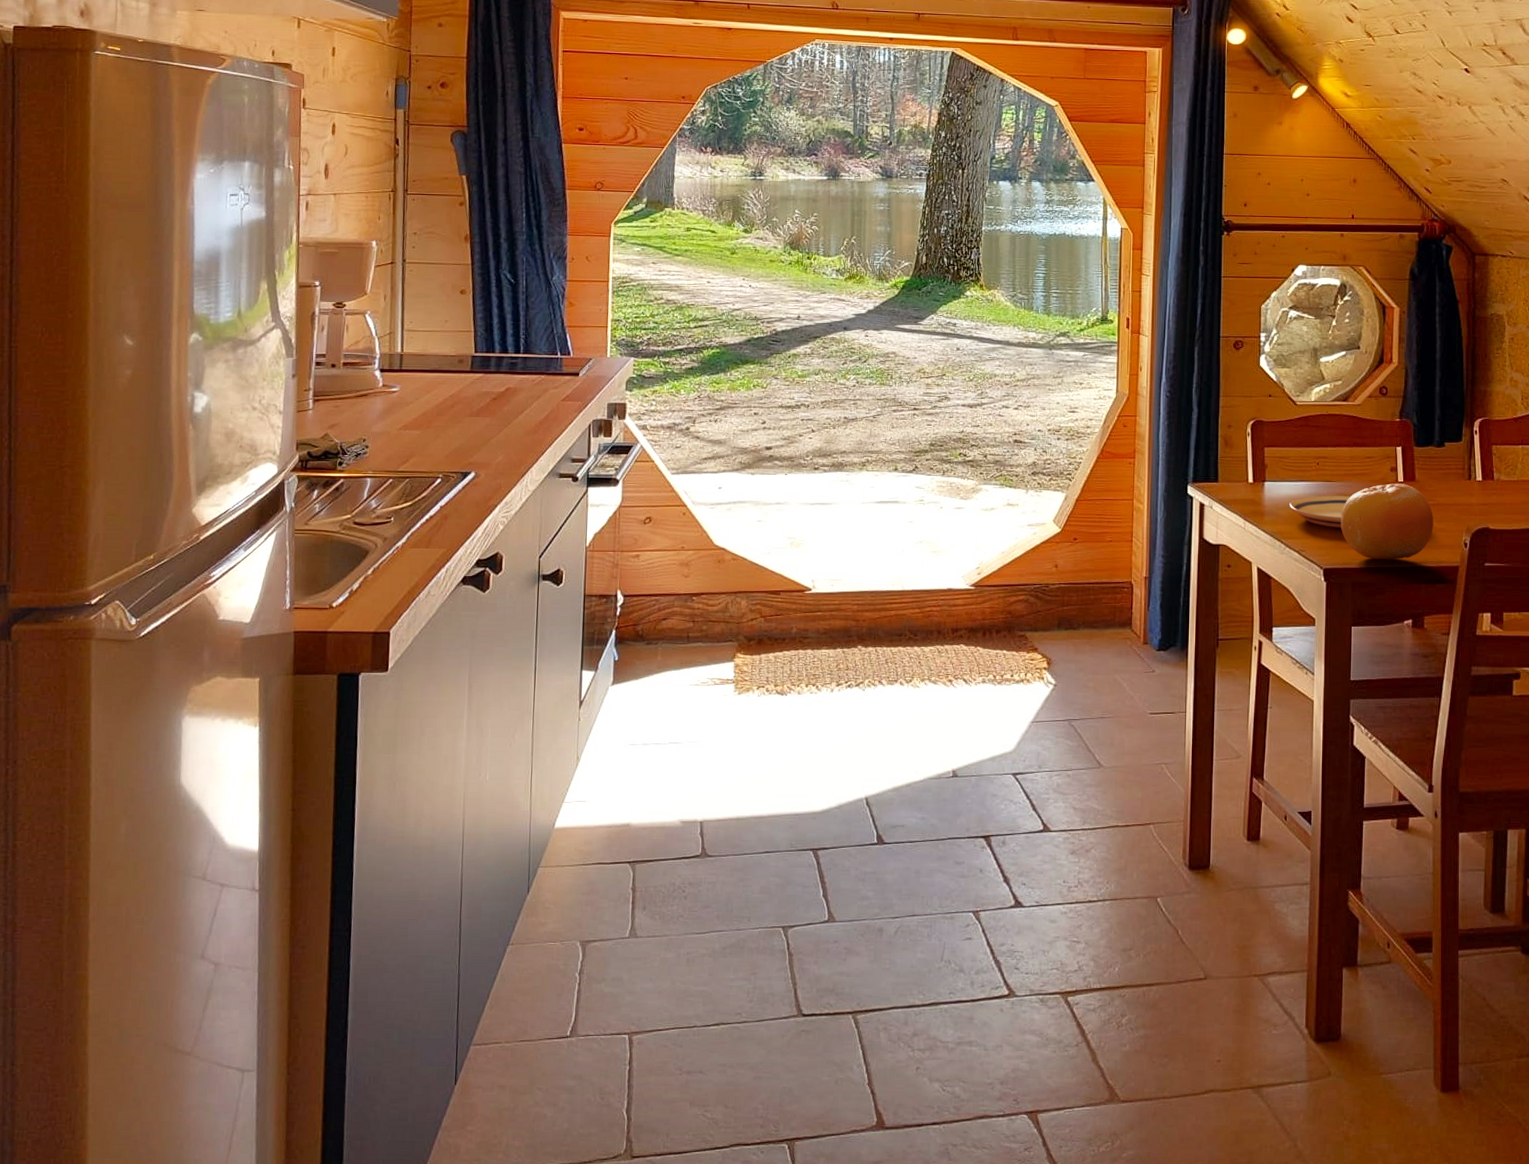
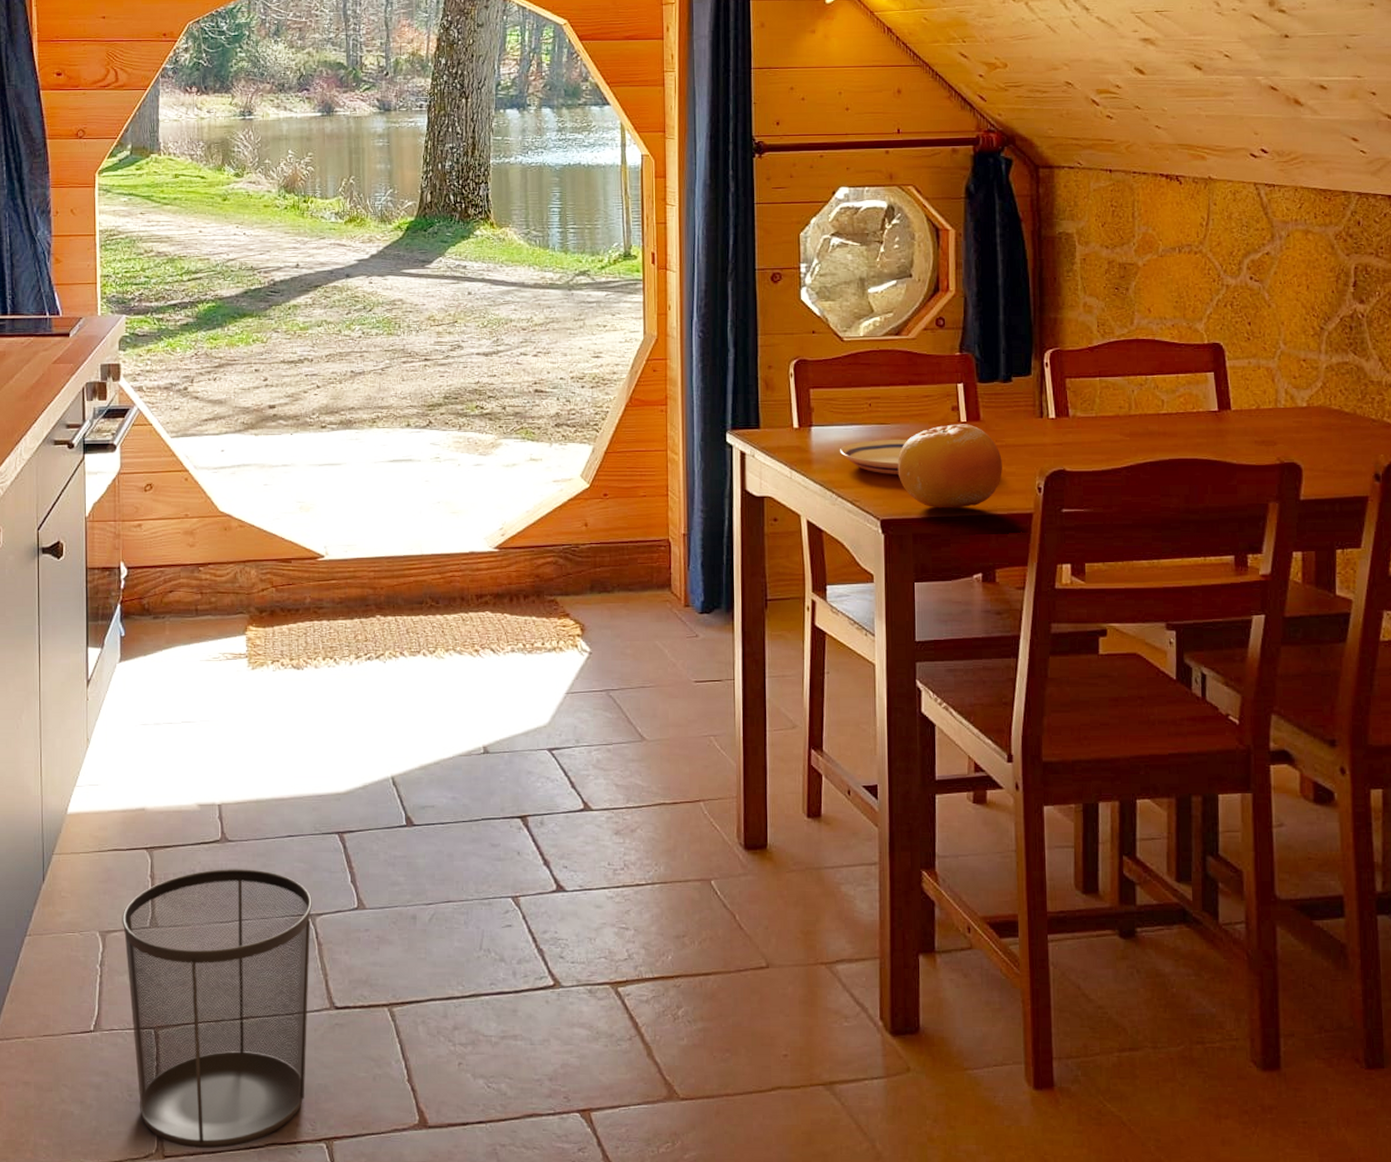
waste bin: none [602,883,785,1149] -> present [122,869,312,1148]

